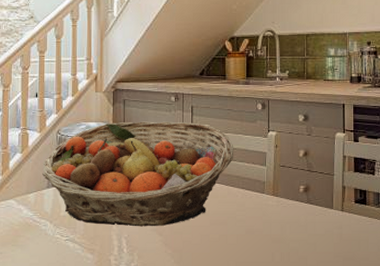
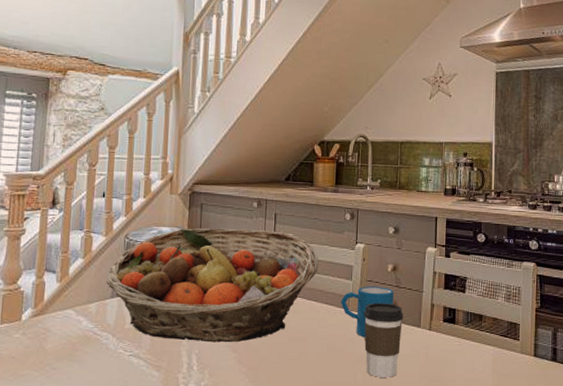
mug: none [256,171,307,219] -> present [341,286,394,338]
coffee cup: none [278,187,317,257] -> present [363,303,404,378]

